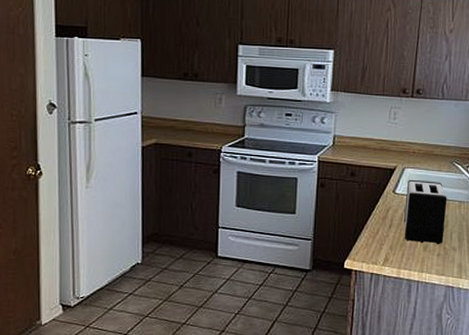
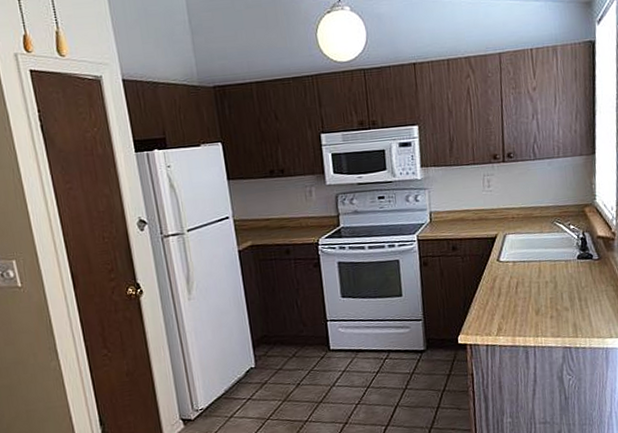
toaster: present [403,179,447,245] -> none [510,244,555,308]

